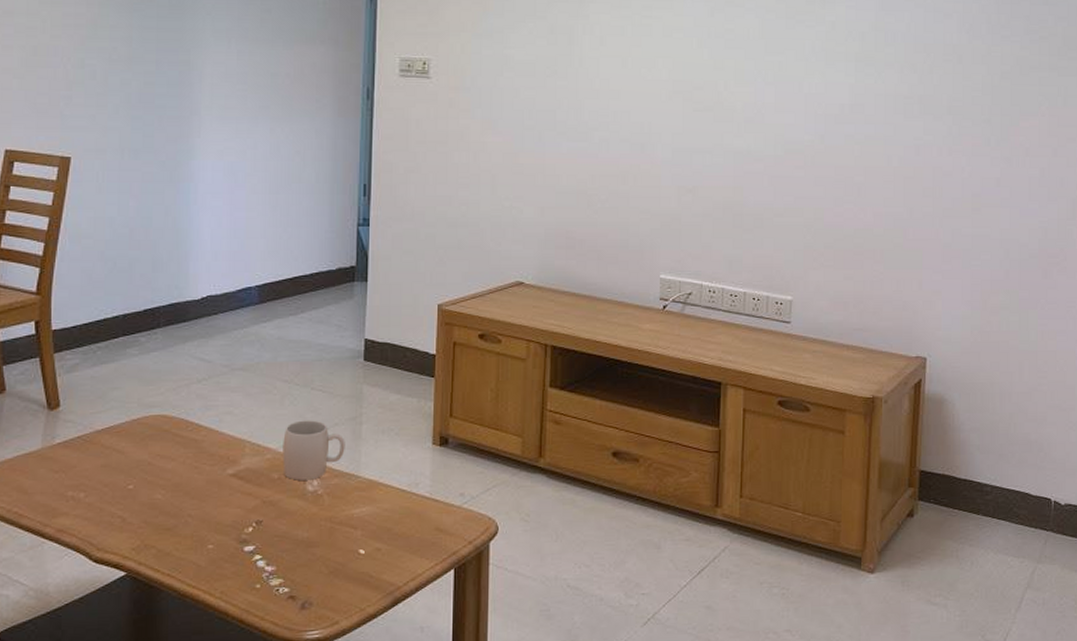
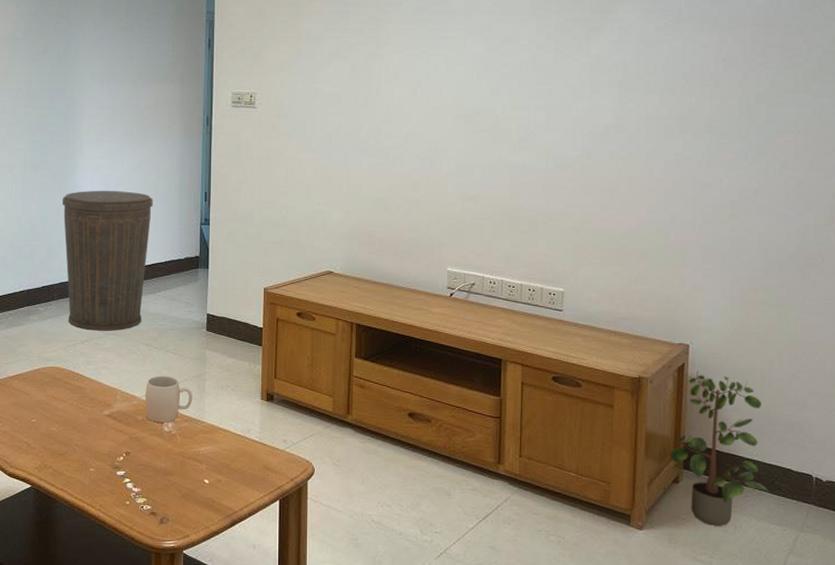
trash can: none [173,182,296,366] -> present [63,190,153,331]
potted plant: none [904,387,1010,563] -> present [669,371,772,526]

